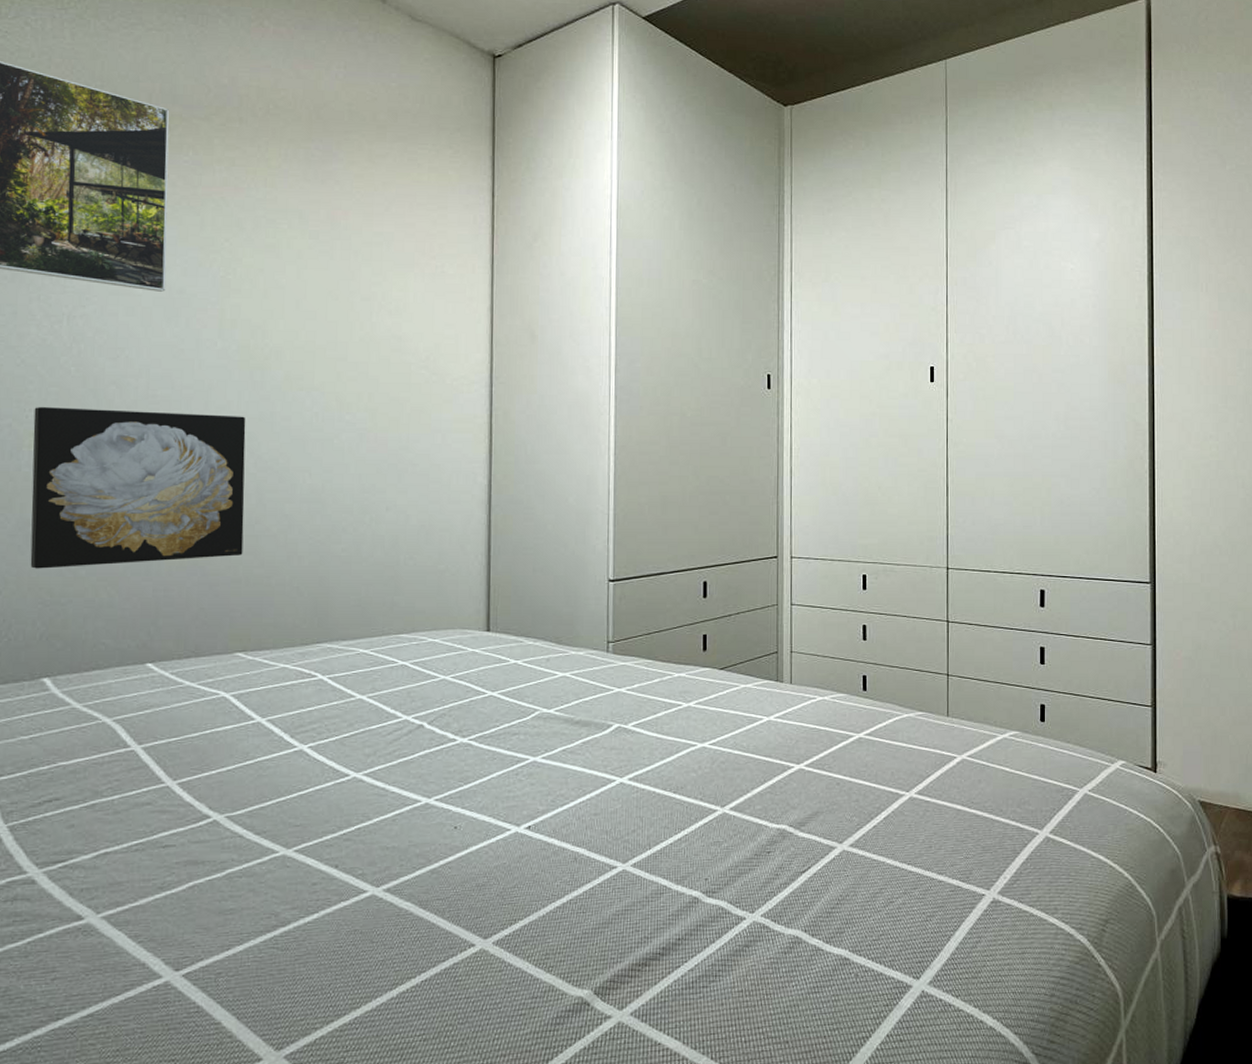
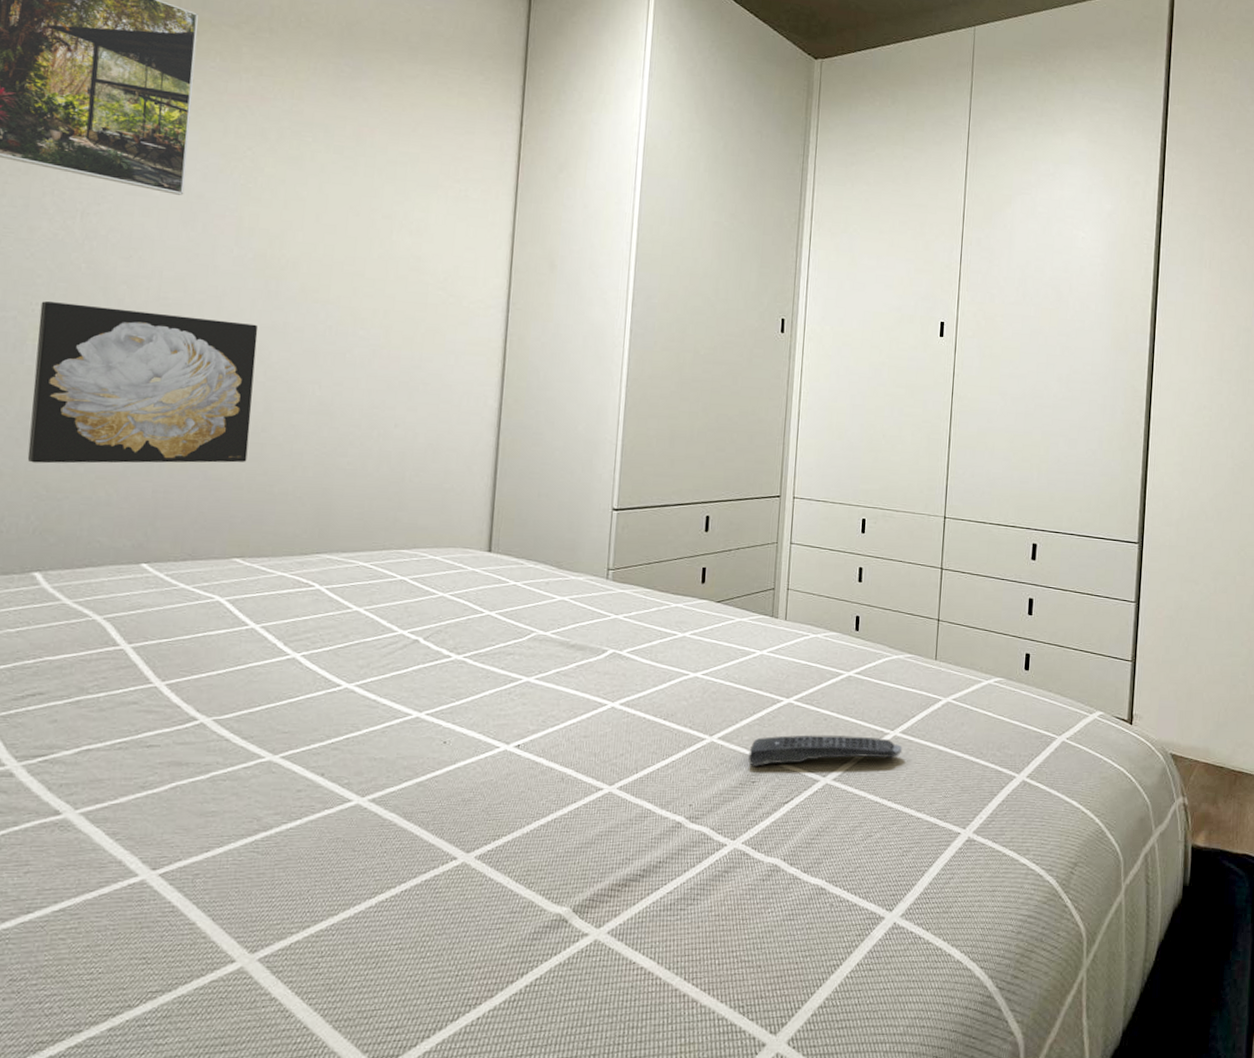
remote control: none [762,799,920,836] -> present [748,735,903,766]

